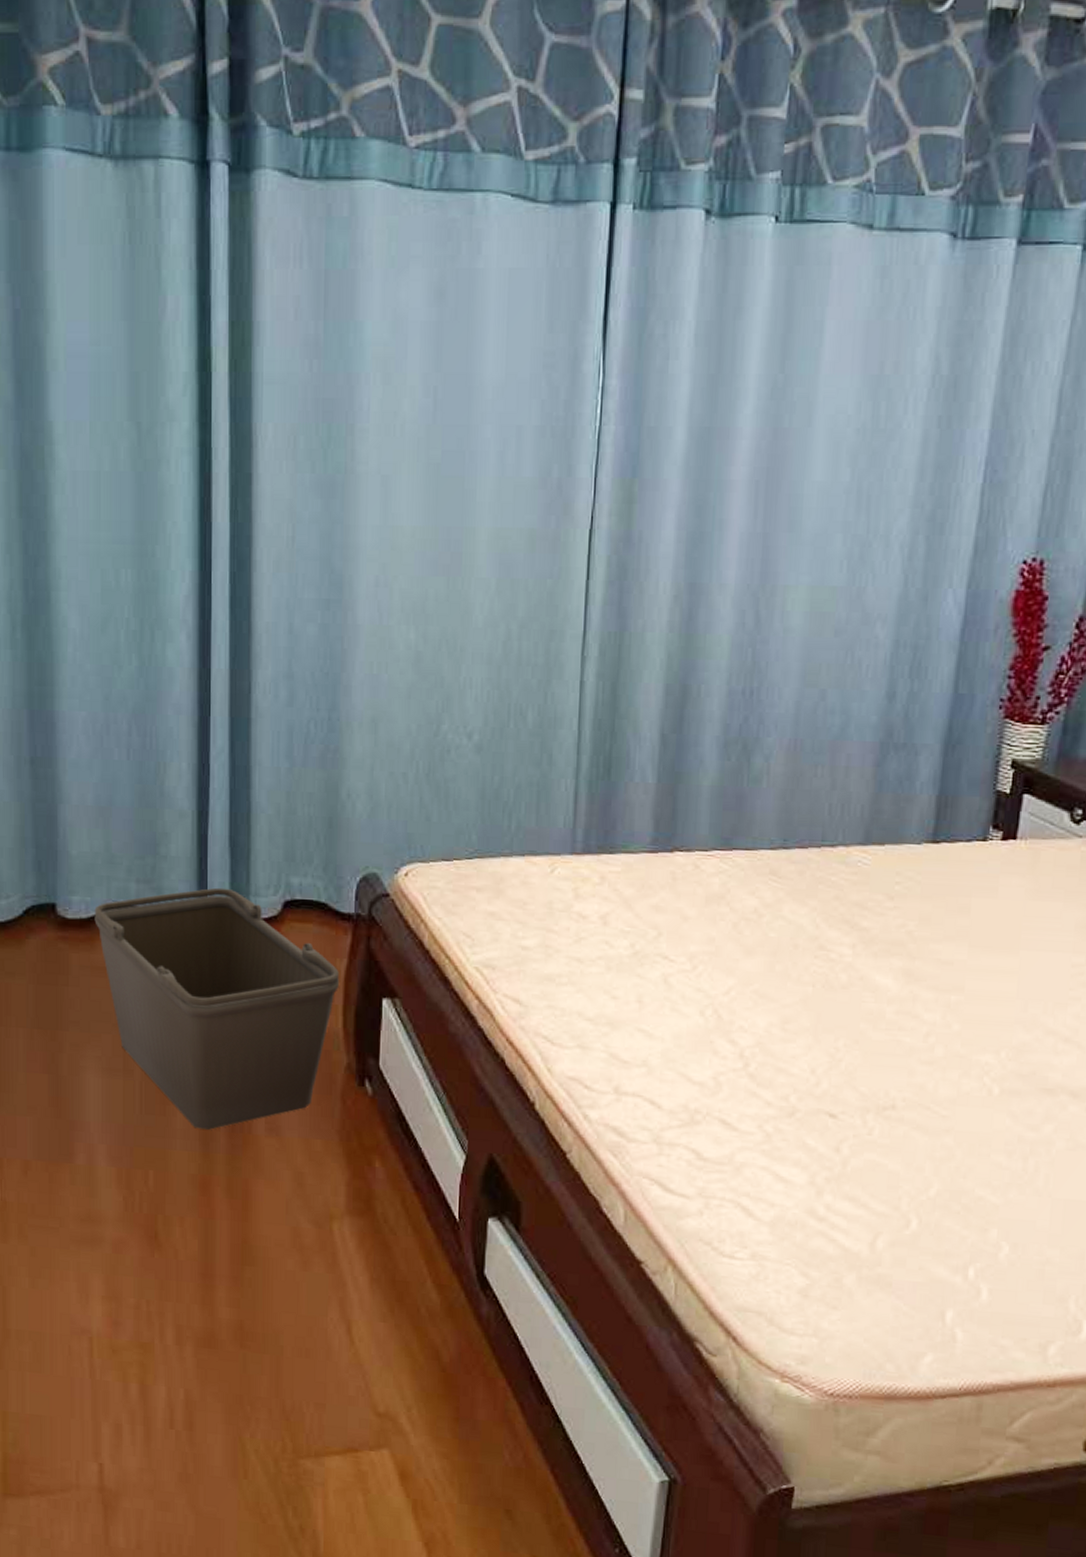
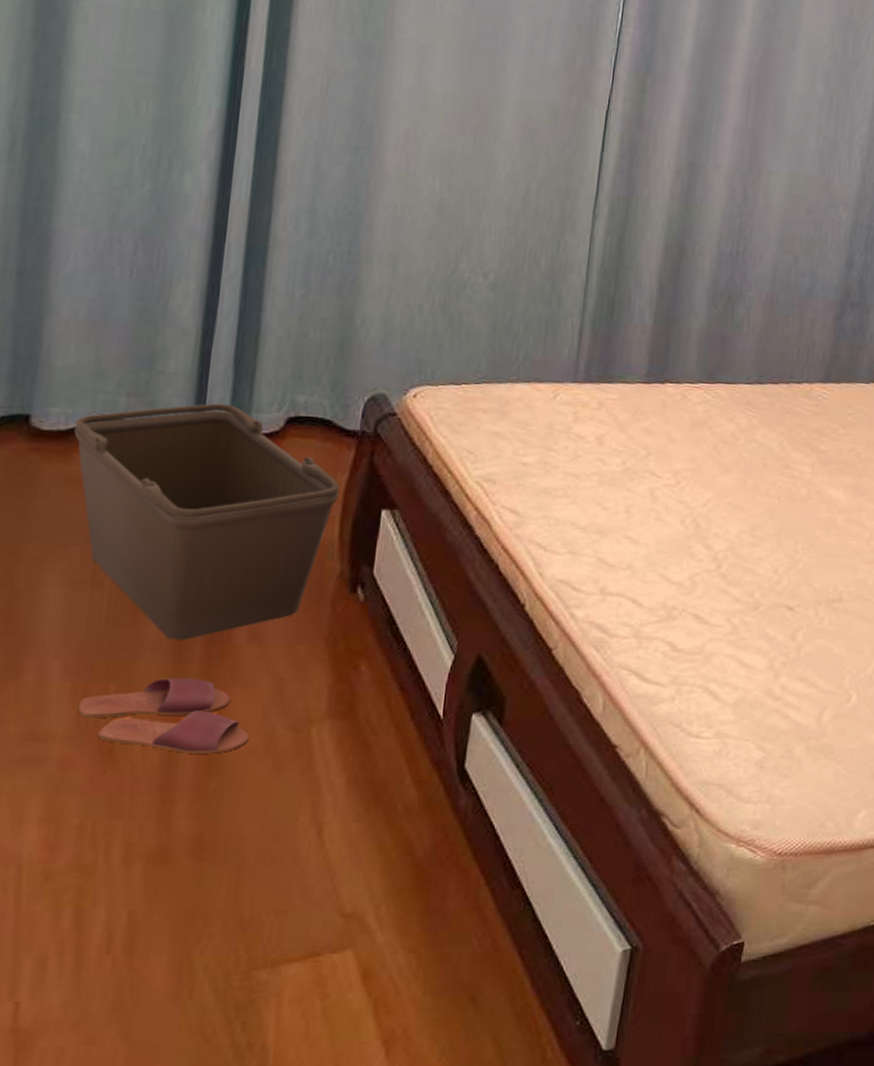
slippers: none [124,1167,276,1244] -> present [78,678,249,754]

